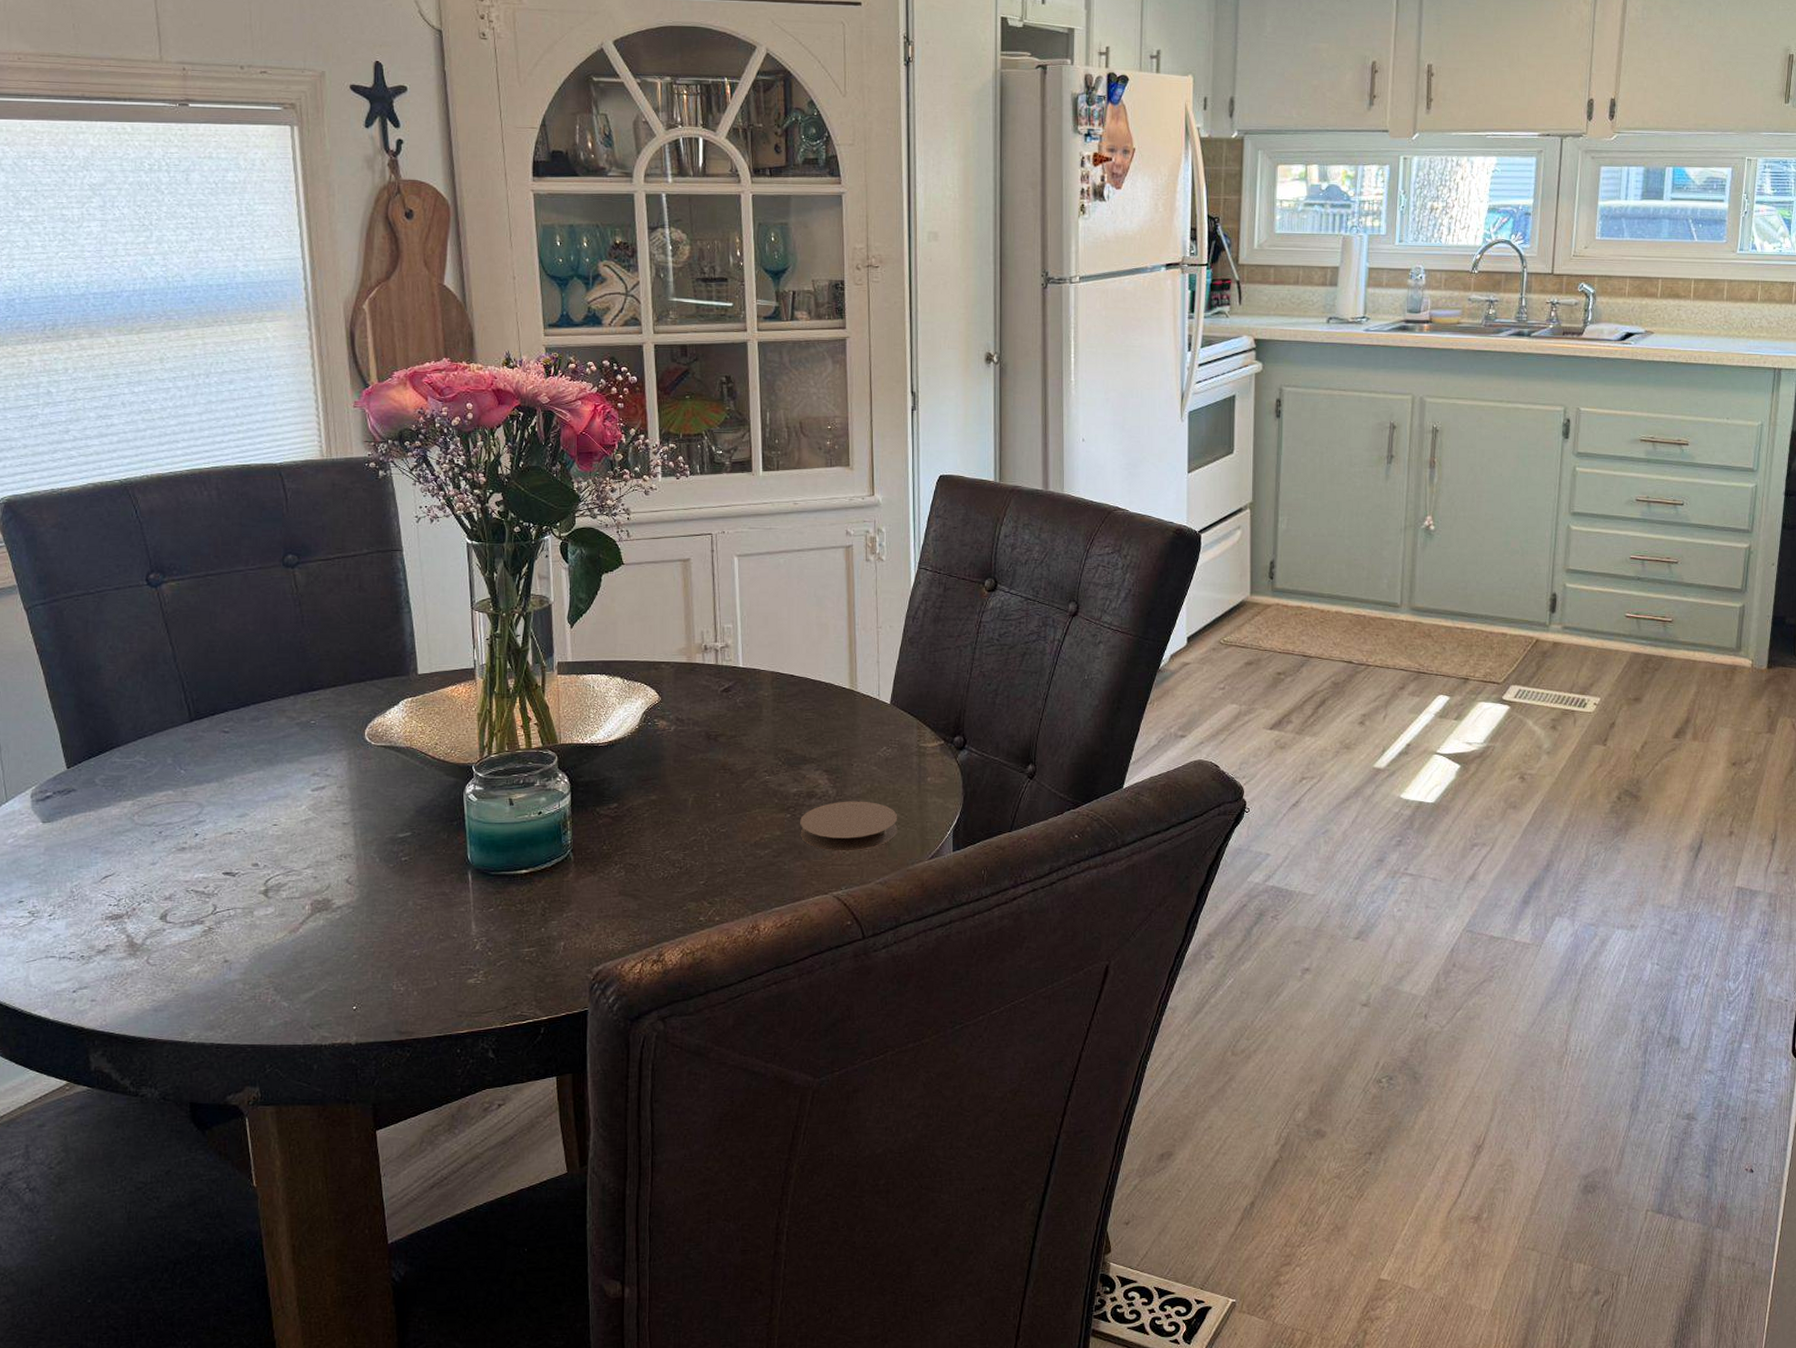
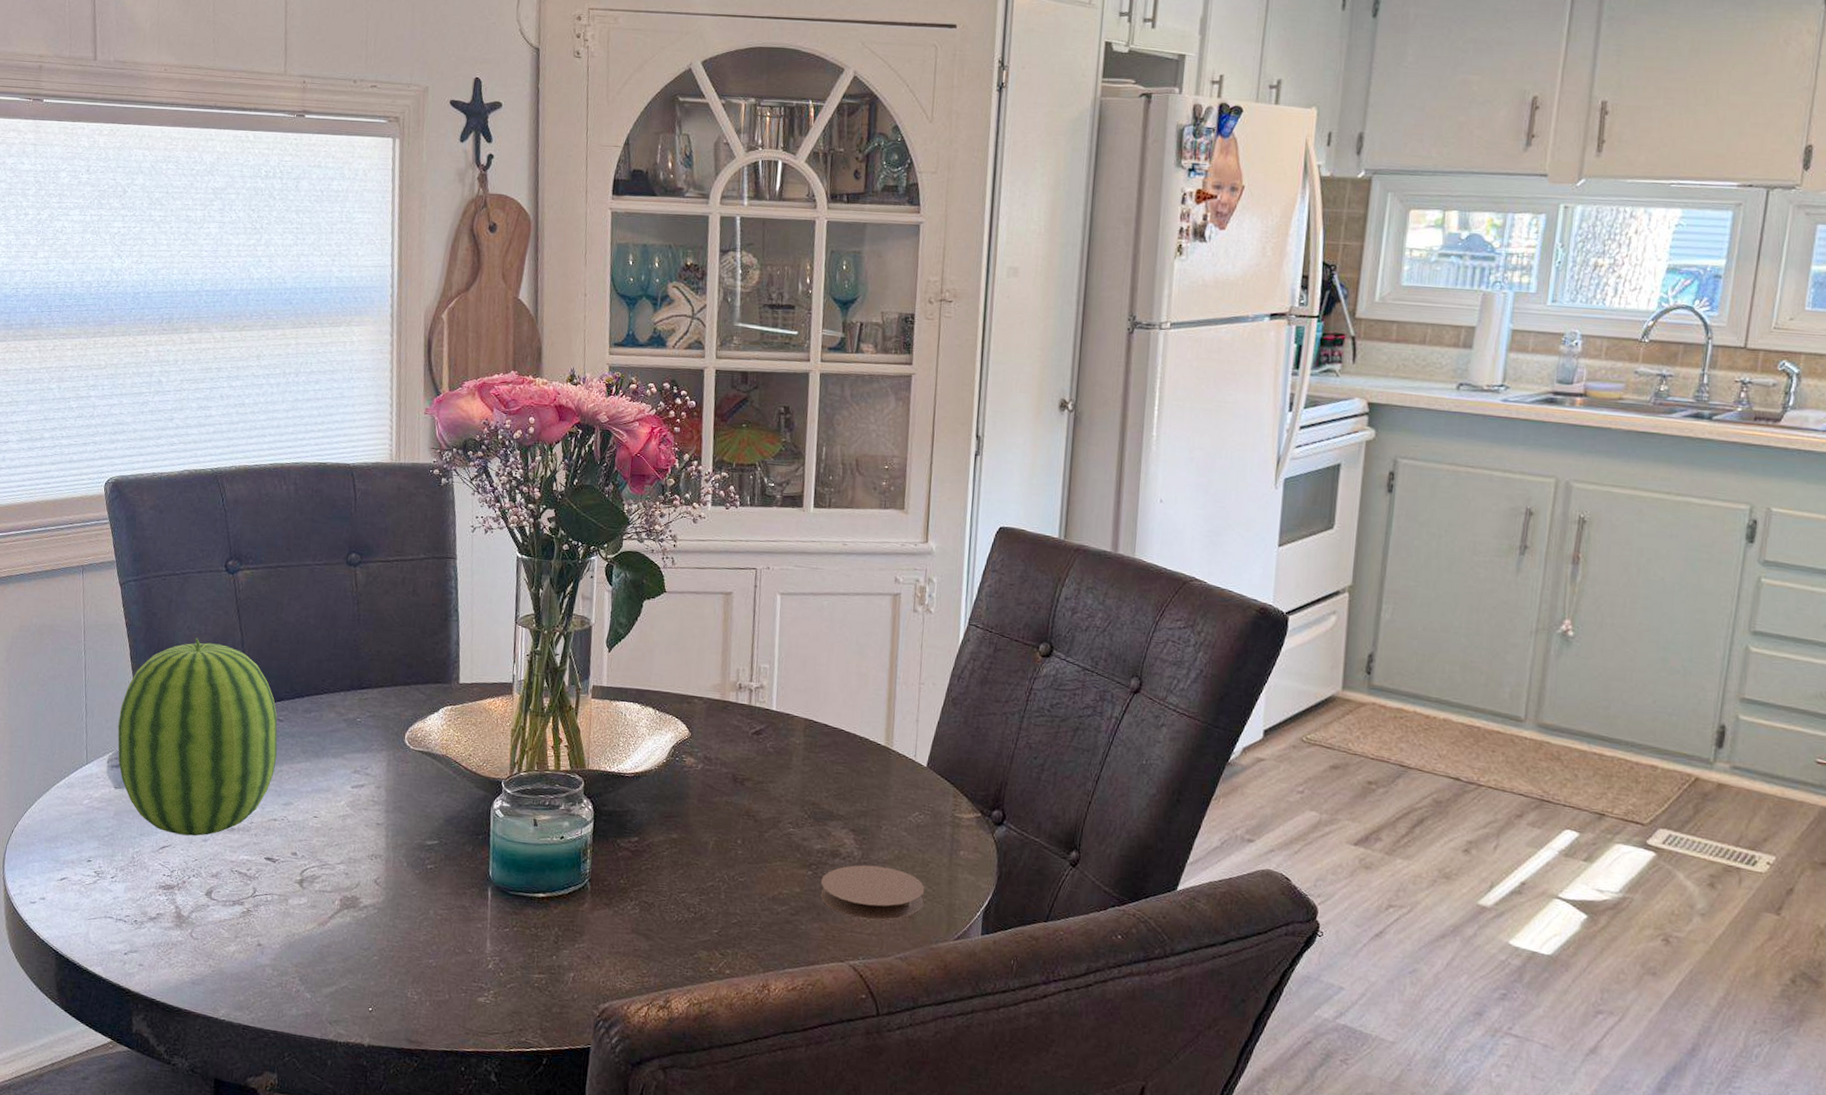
fruit: none [39,657,226,861] -> present [117,638,278,836]

